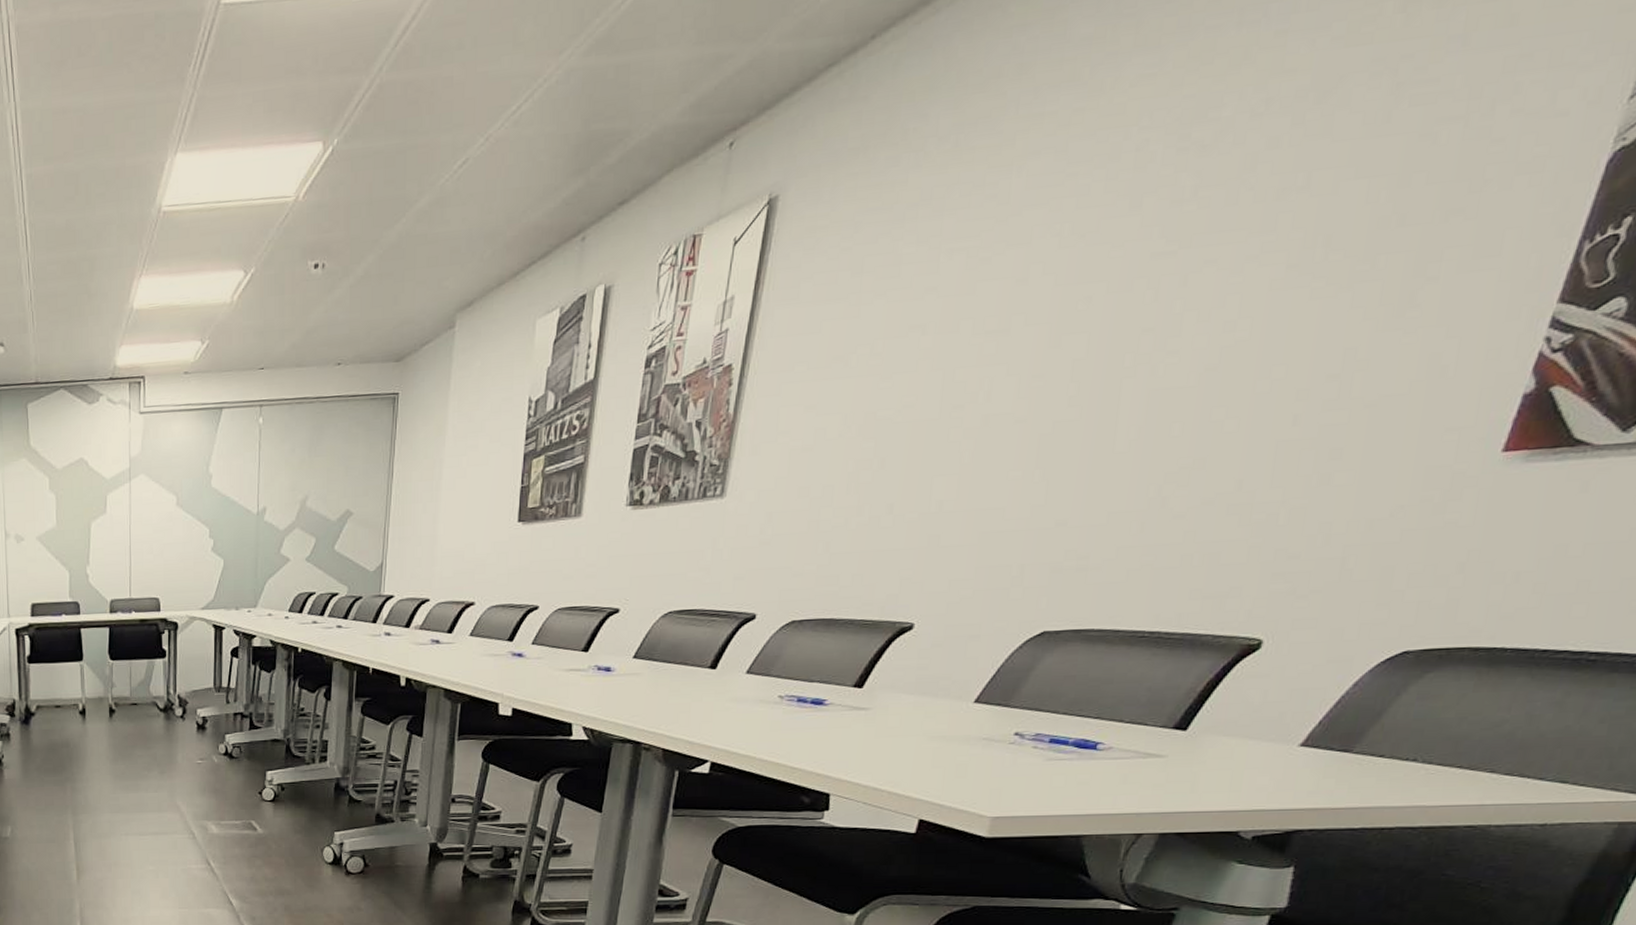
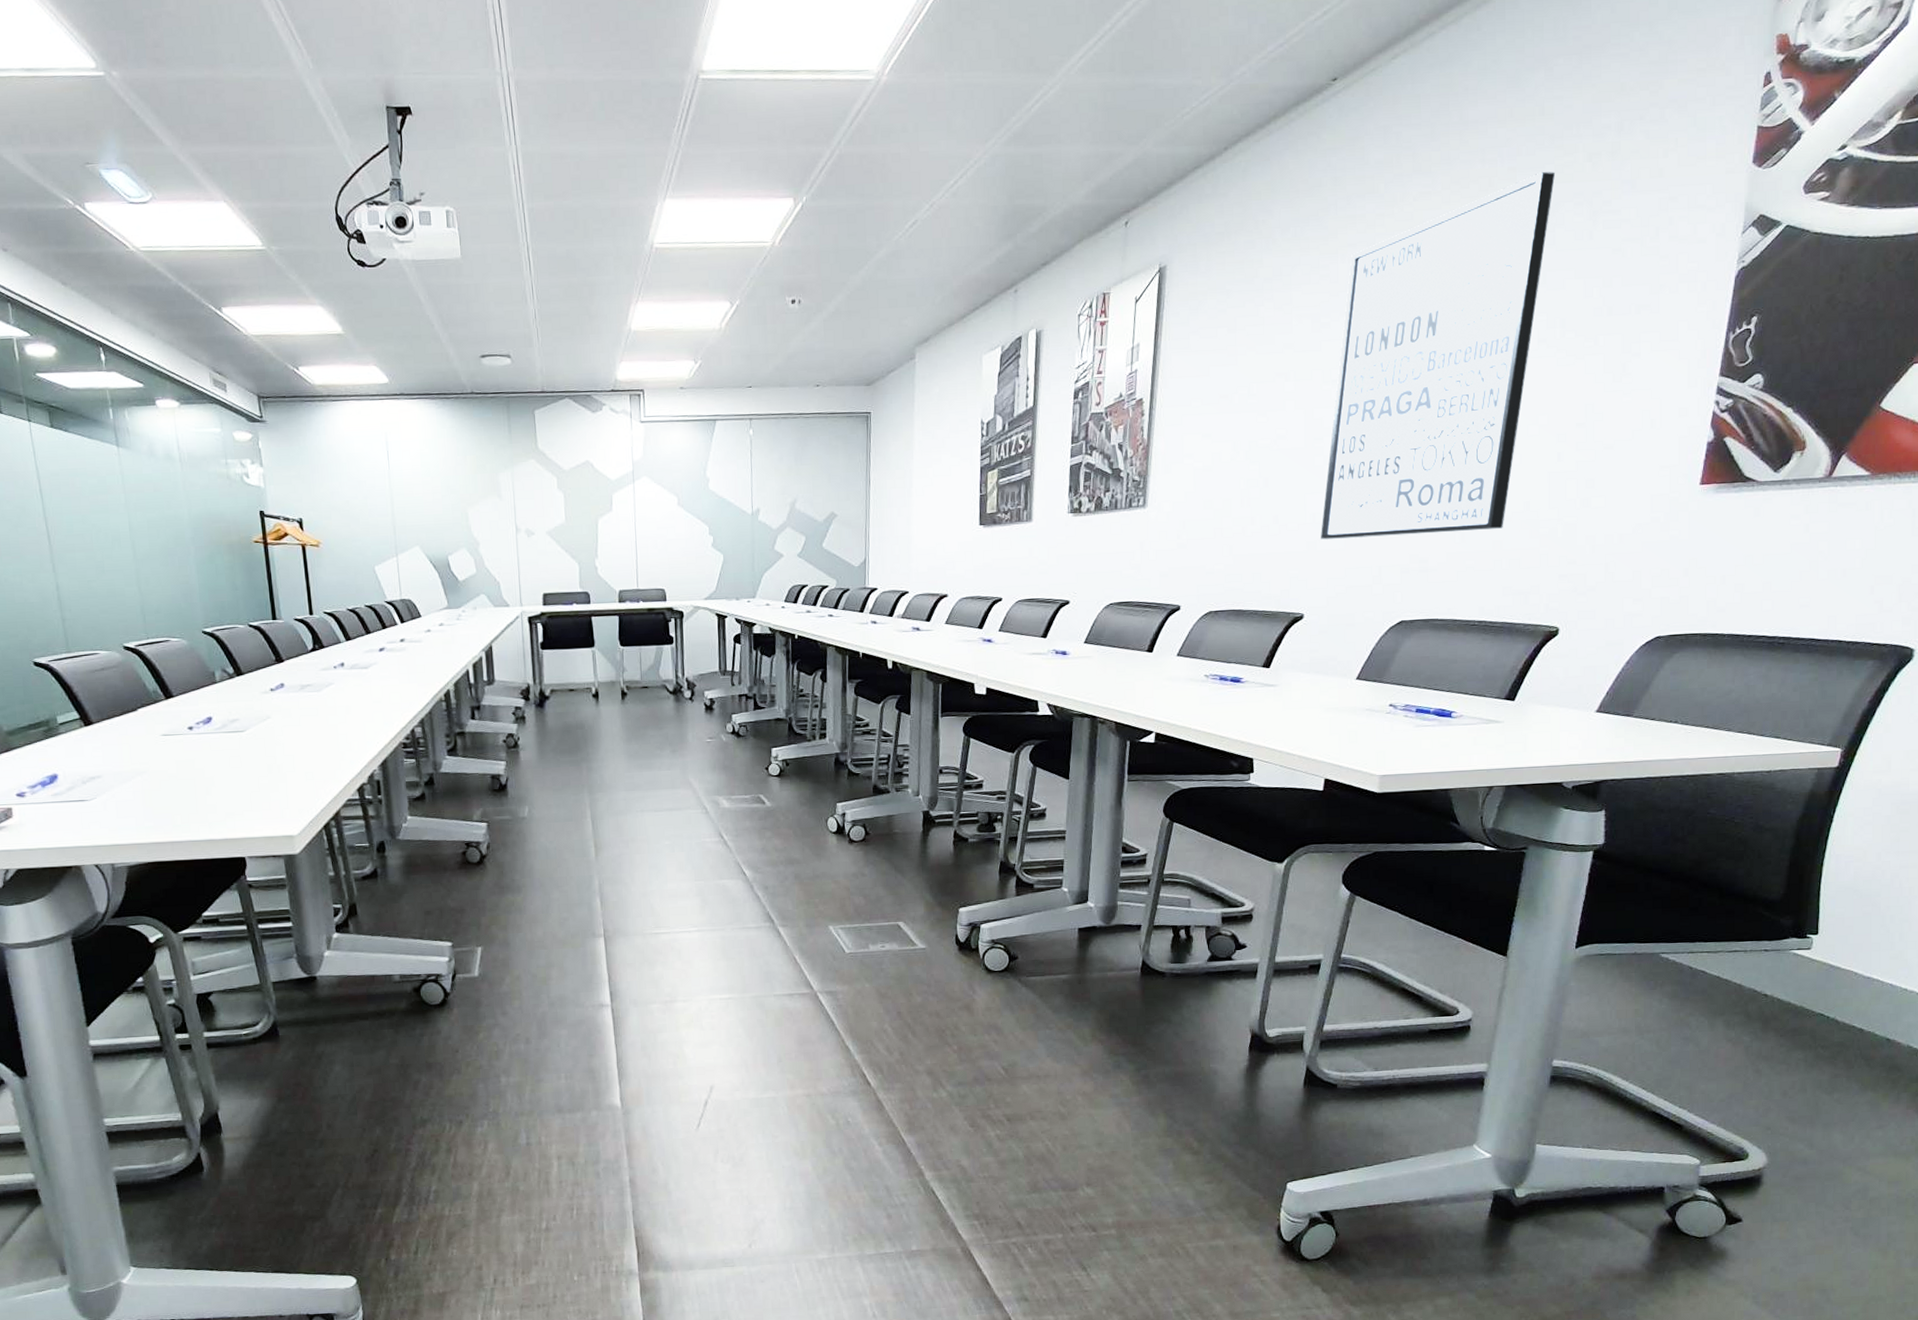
wall art: none [947,31,1346,533] -> present [1321,172,1555,540]

